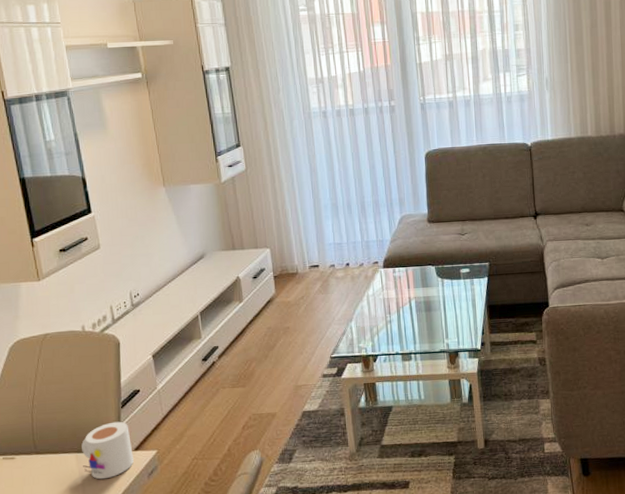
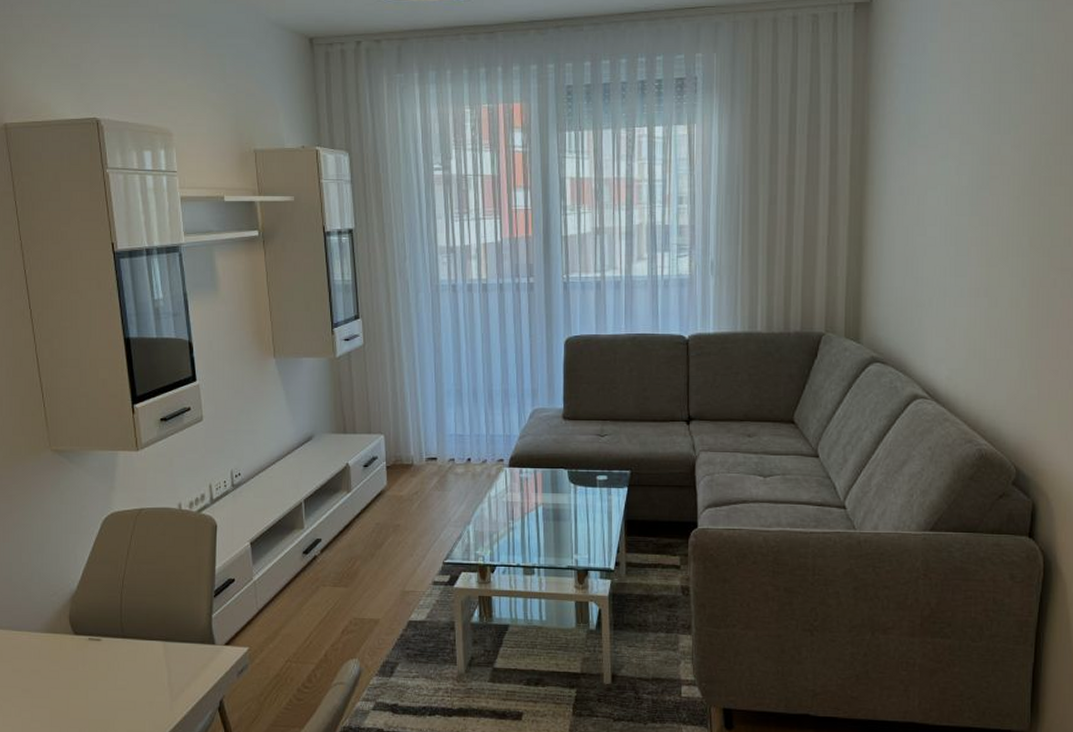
mug: present [81,421,134,480] -> none [170,611,223,673]

